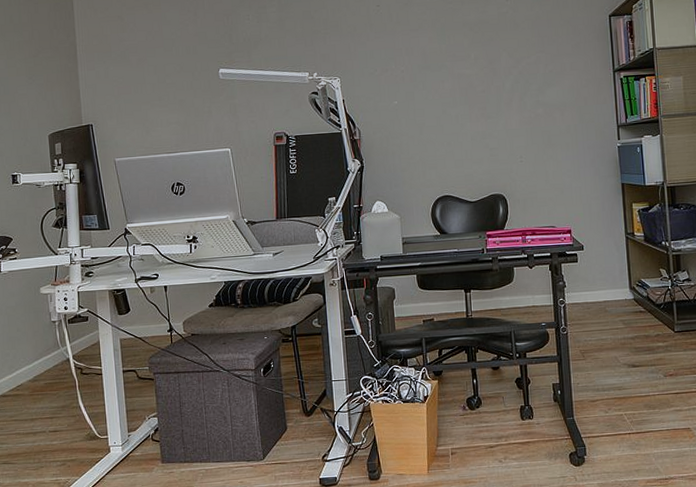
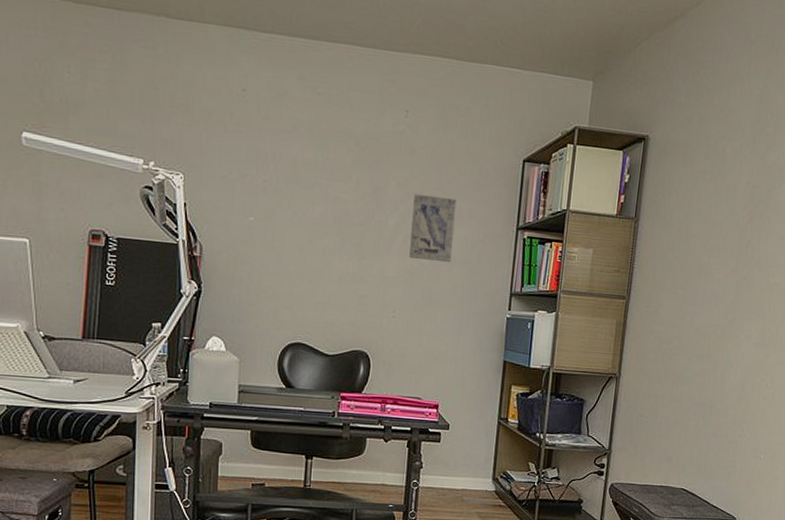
wall art: none [523,56,562,111] -> present [409,193,457,263]

